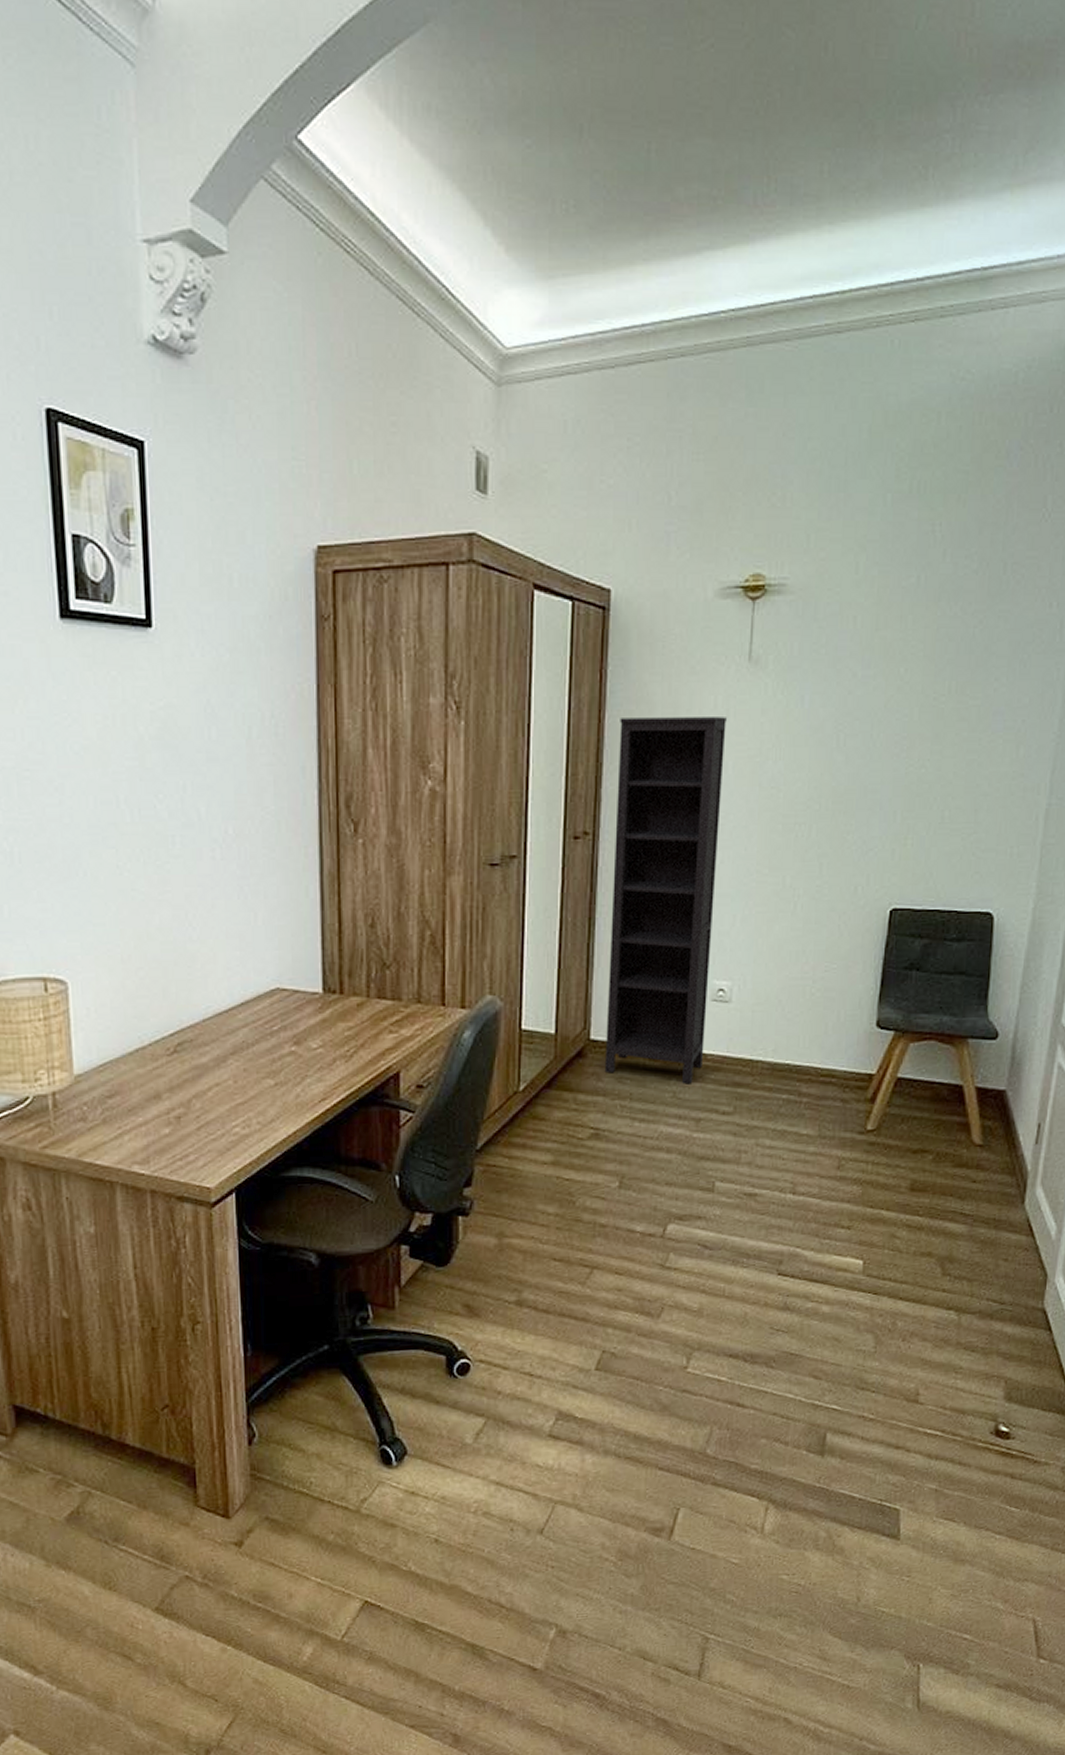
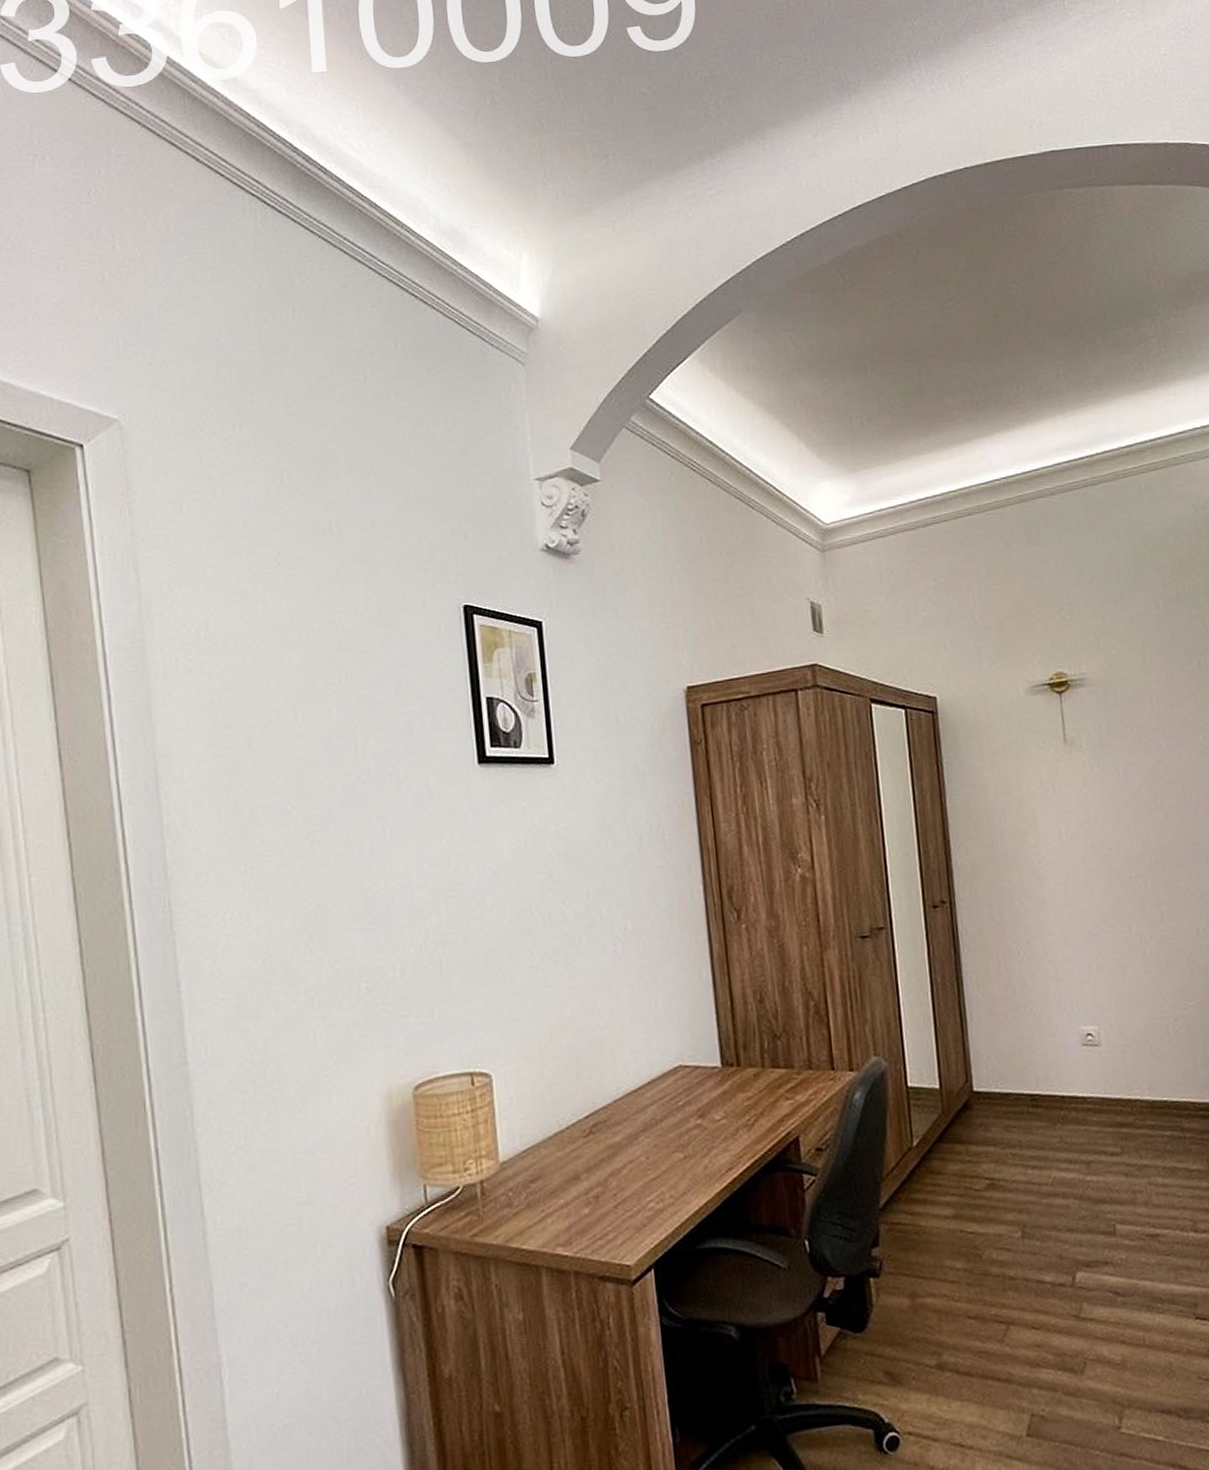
bookcase: present [604,717,727,1084] -> none [959,791,1084,1128]

